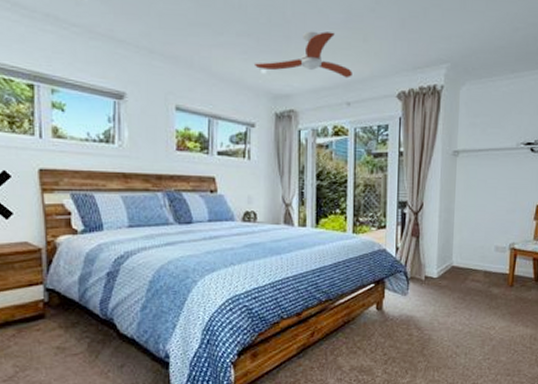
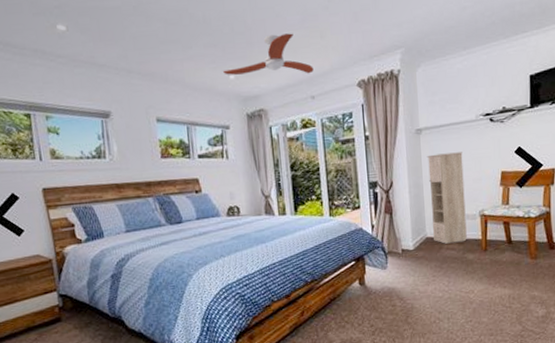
storage cabinet: none [459,179,499,275] -> present [426,152,467,244]

